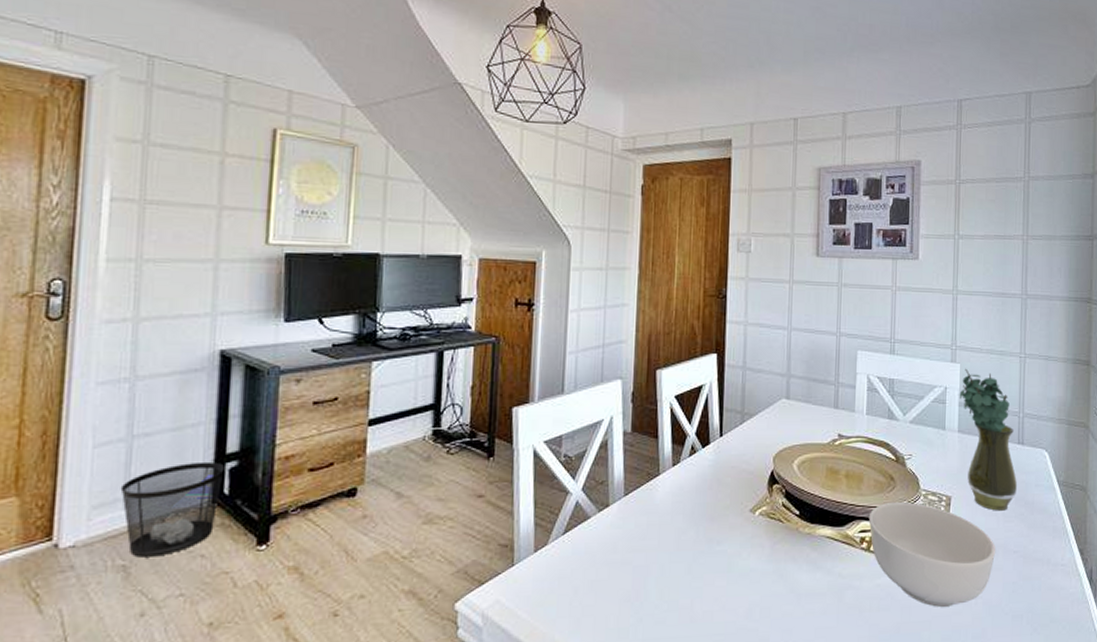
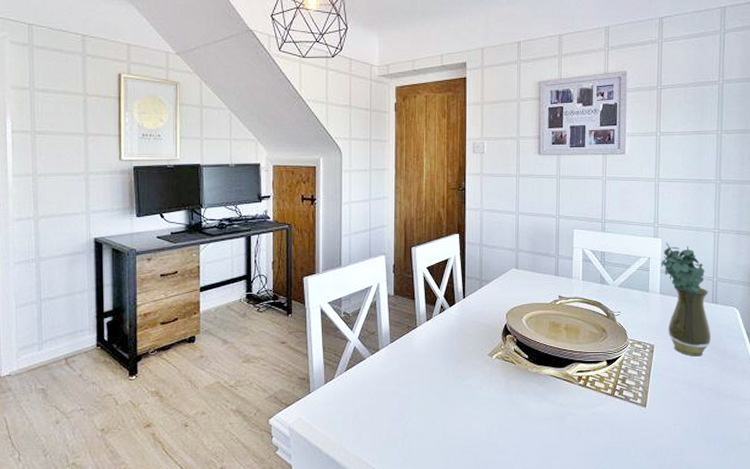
waste bin: present [120,461,225,558] -> none [36,317,104,383]
bowl: present [868,501,996,607] -> none [585,348,693,431]

